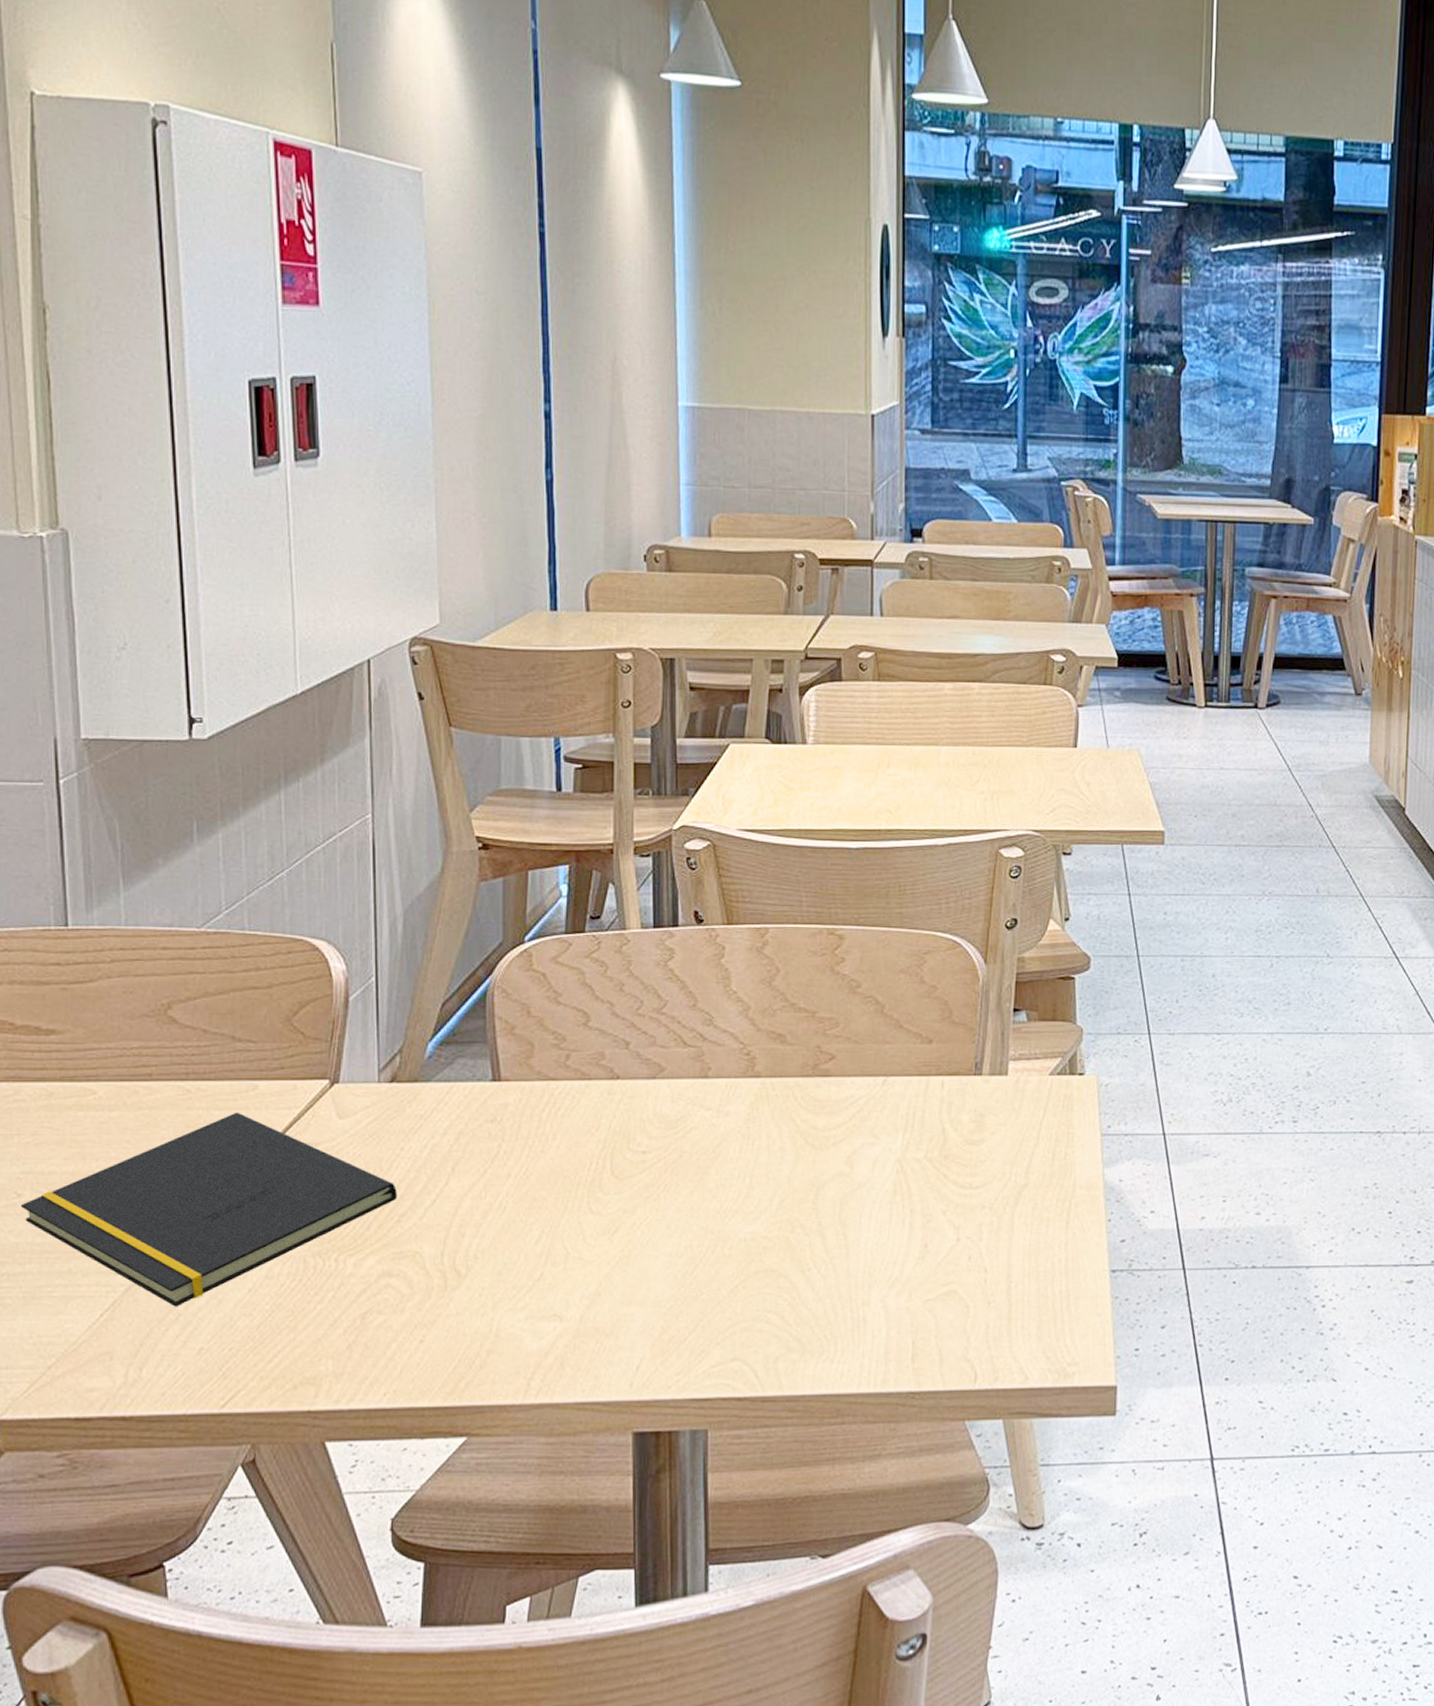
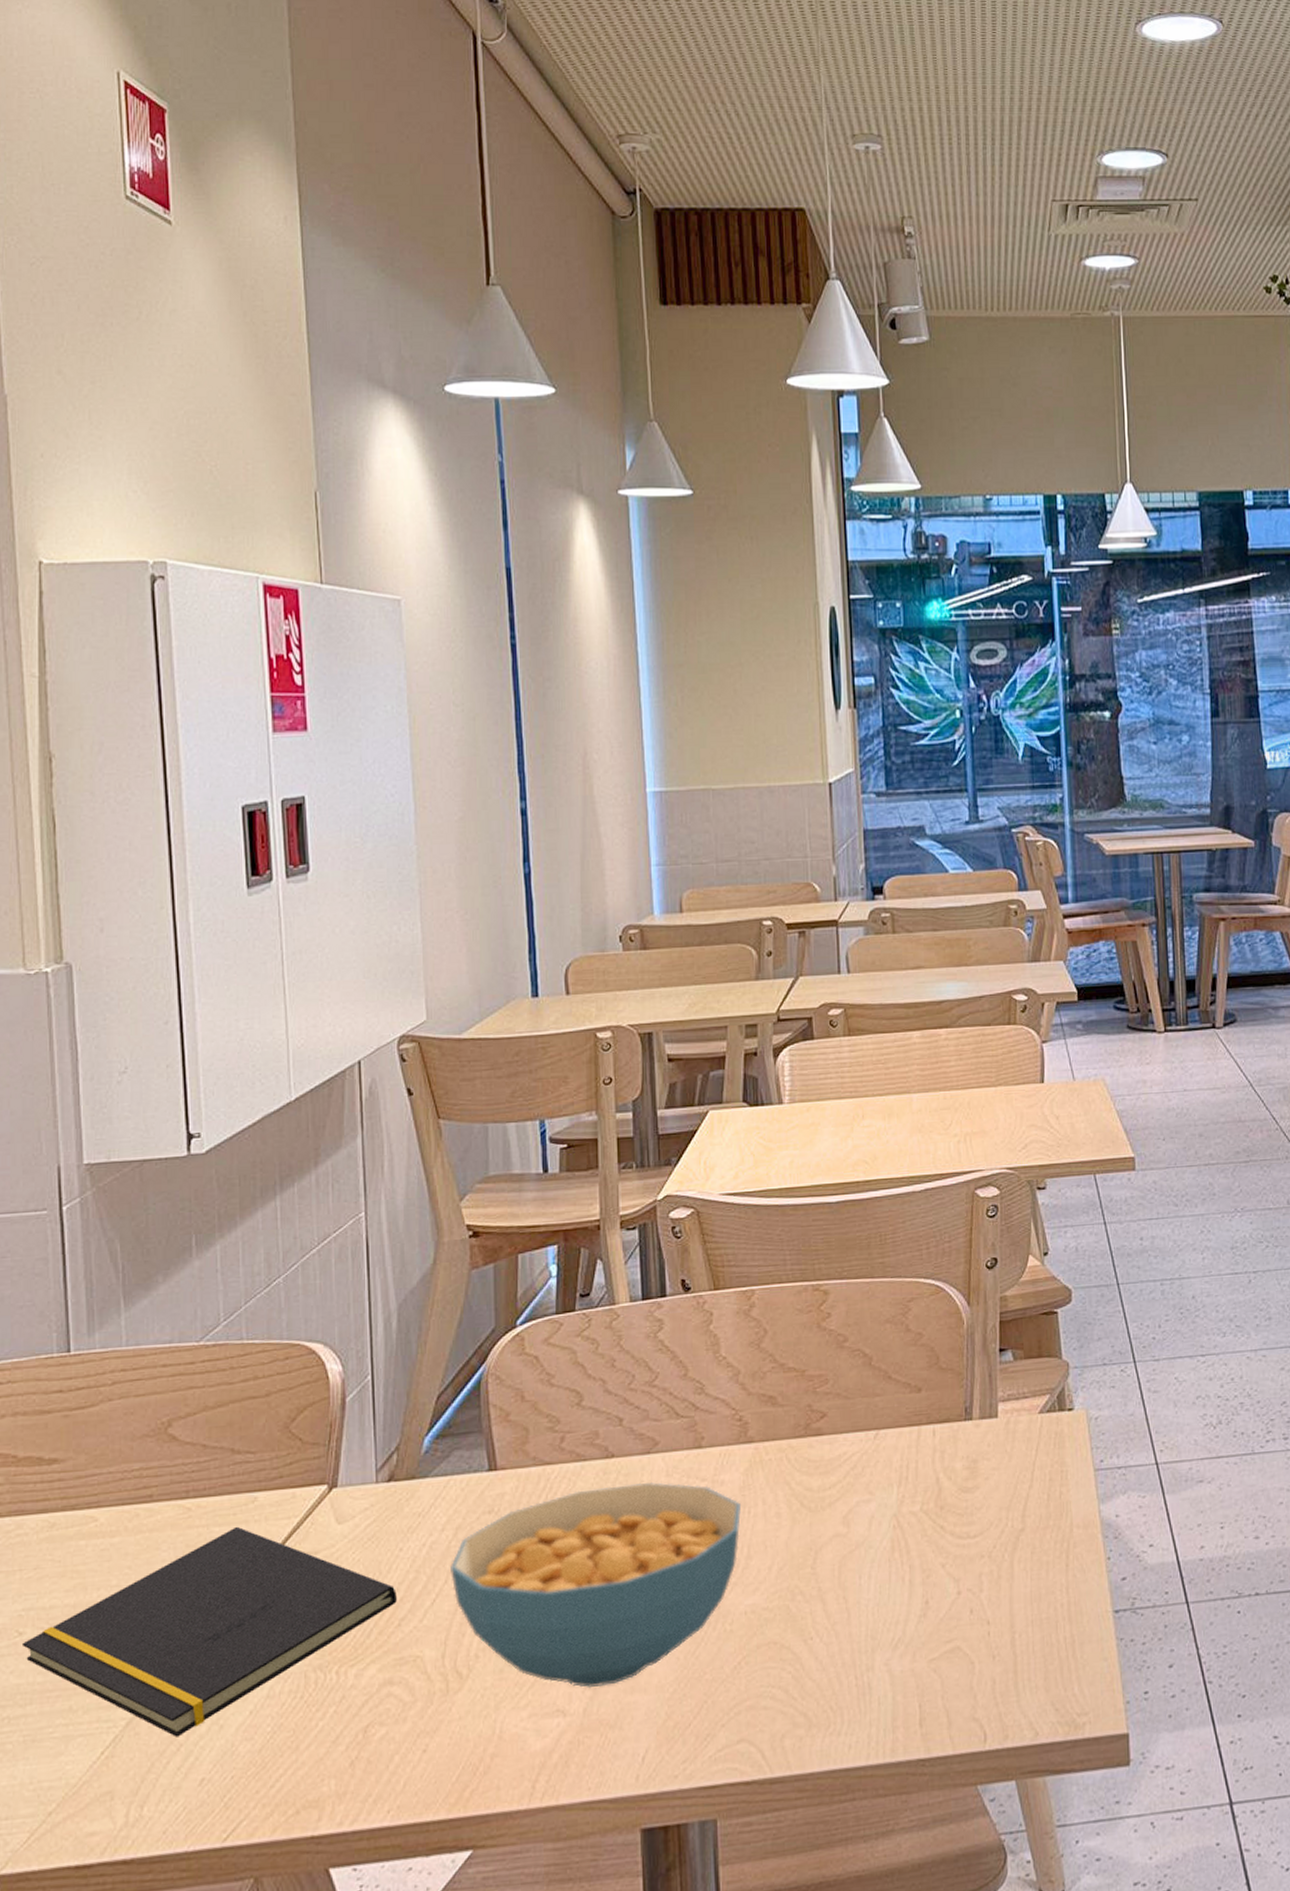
cereal bowl: none [451,1107,744,1297] -> present [450,1482,741,1688]

